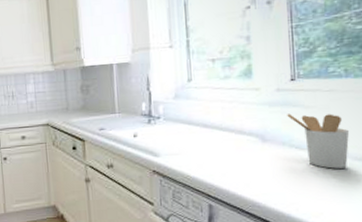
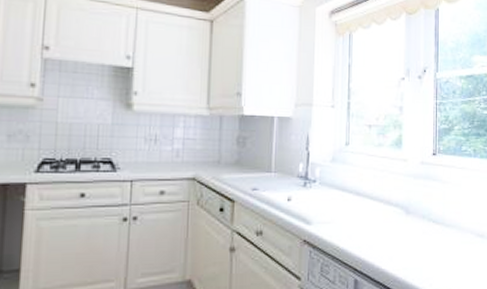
utensil holder: present [287,114,349,169] -> none [428,187,474,244]

